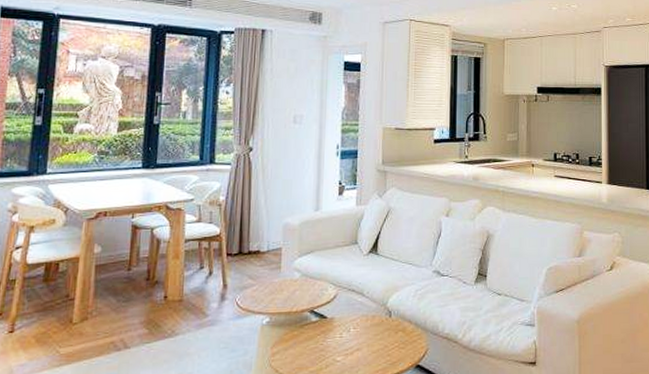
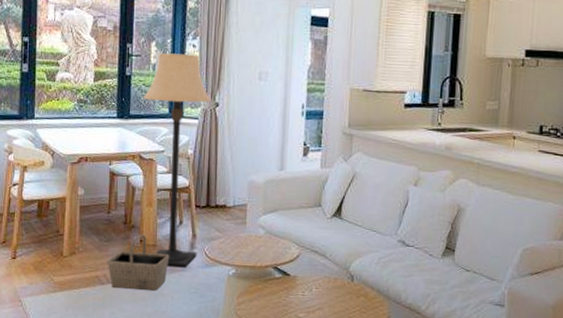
basket: none [125,290,198,352] -> present [107,234,170,291]
lamp: none [171,100,246,323] -> present [143,53,212,268]

